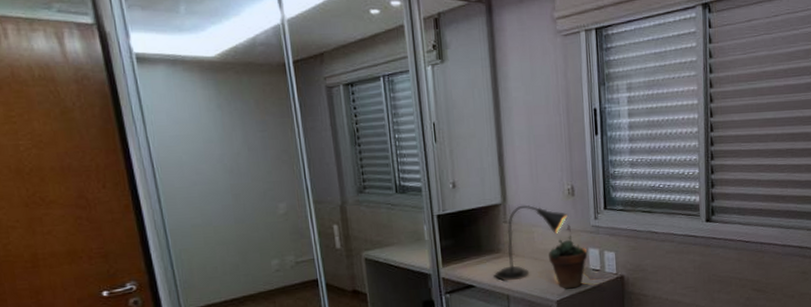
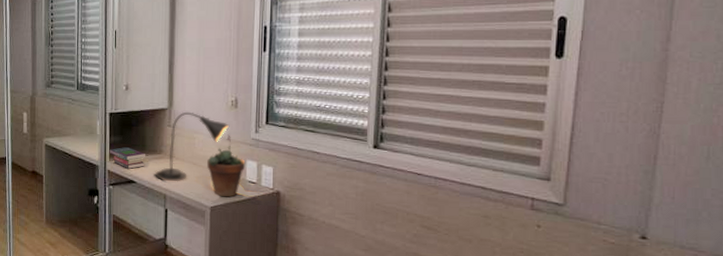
books: none [441,249,483,274] -> present [109,146,146,170]

